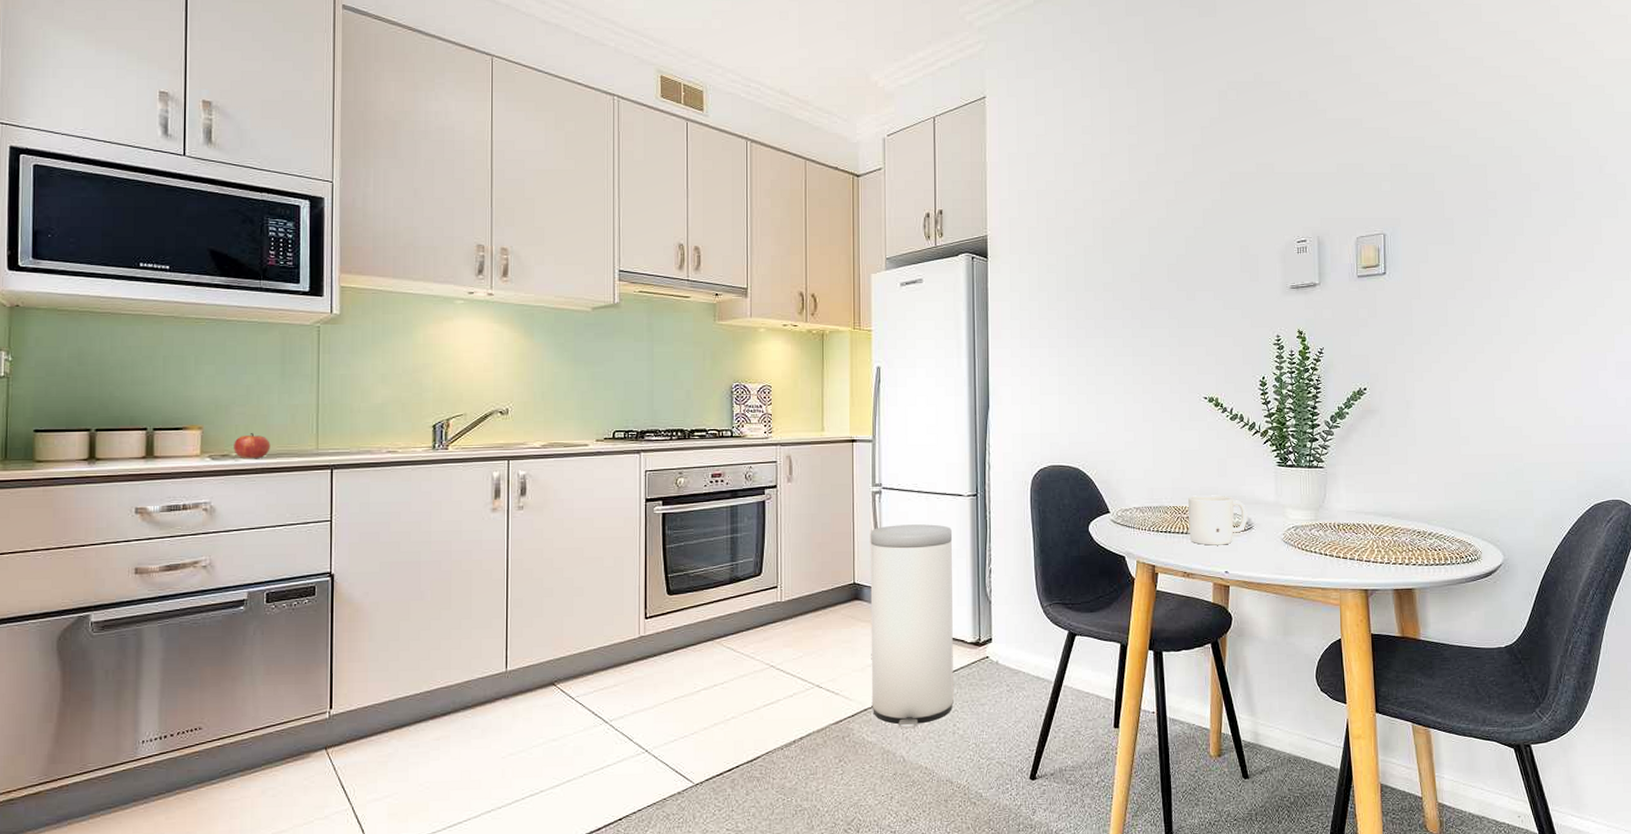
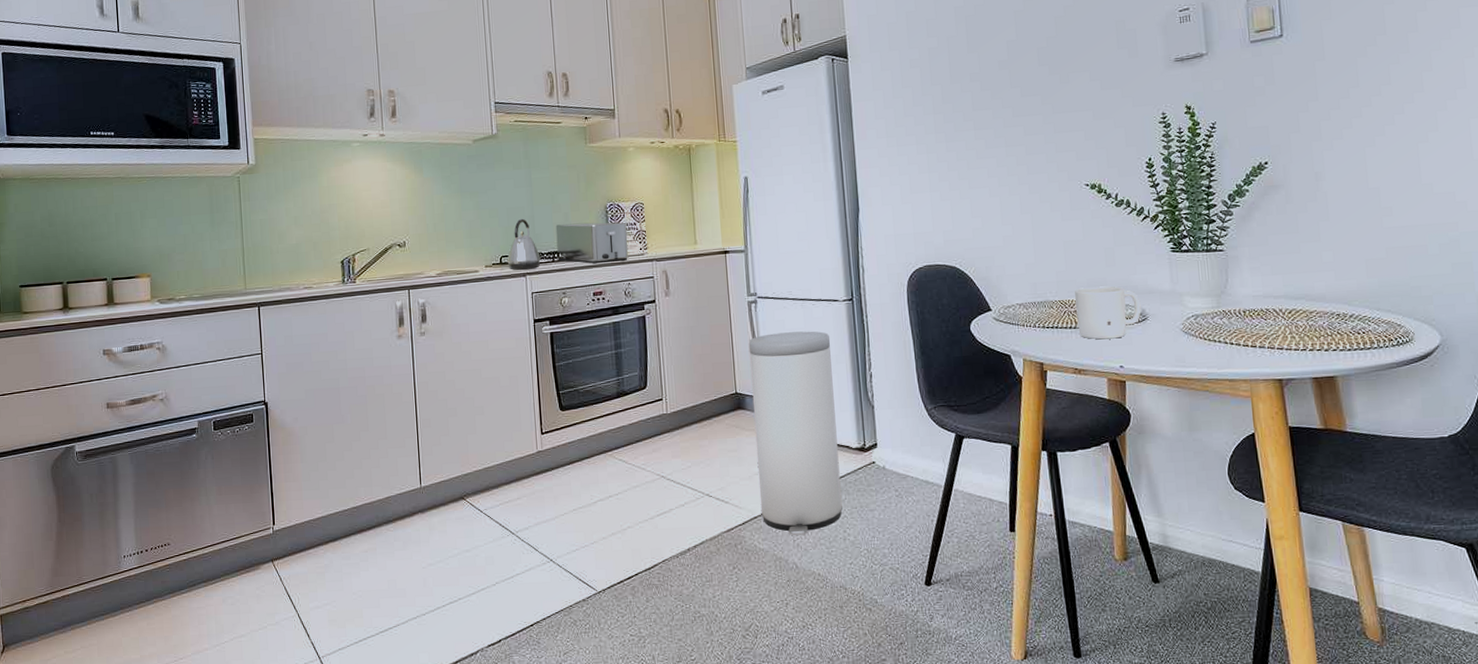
fruit: present [234,433,270,459] -> none [177,278,207,302]
kettle: none [620,393,657,447] -> present [506,218,541,271]
toaster: none [676,401,752,445] -> present [555,222,629,264]

